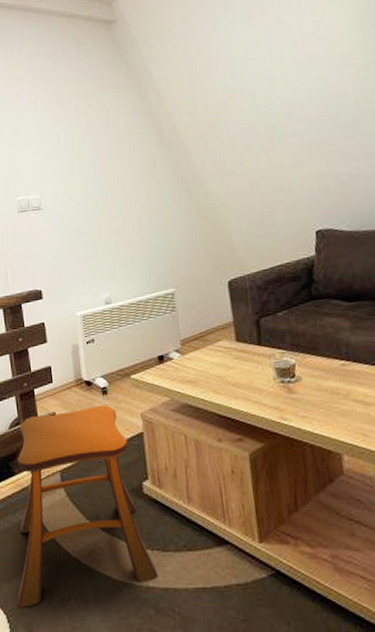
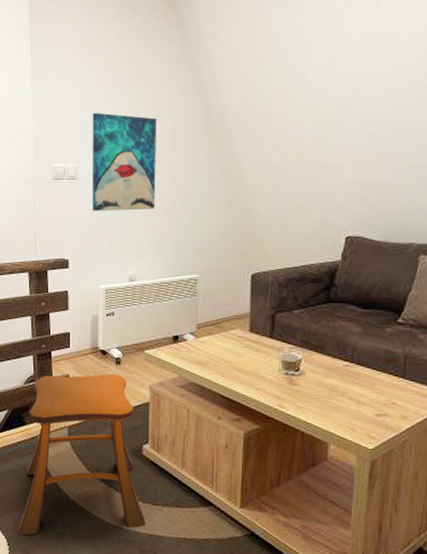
wall art: none [49,141,122,238] -> present [91,112,157,211]

